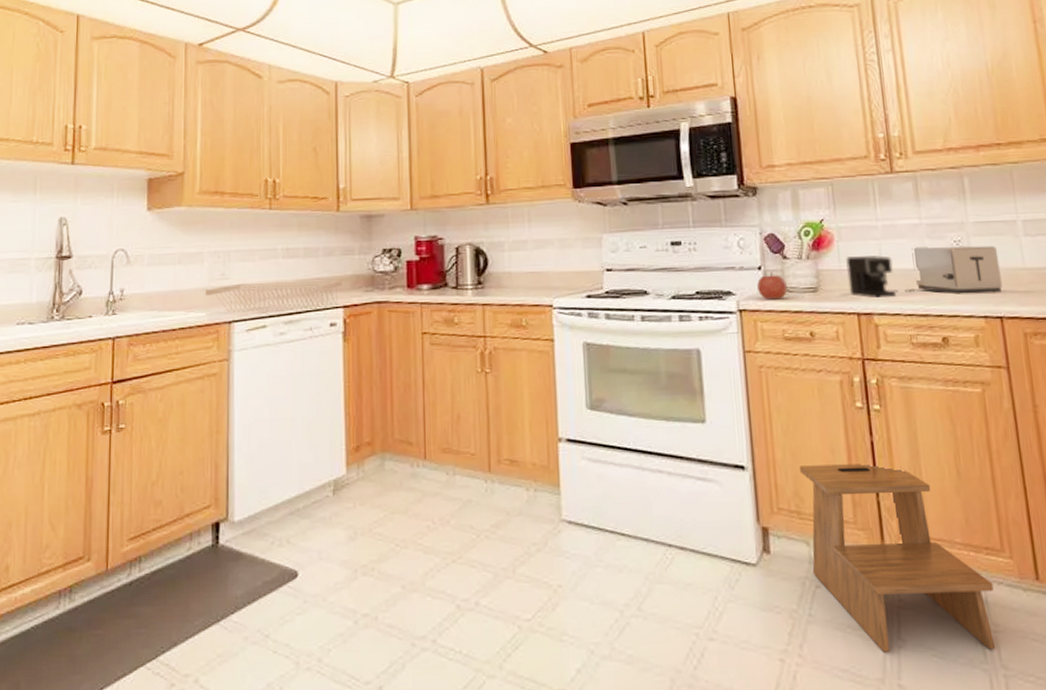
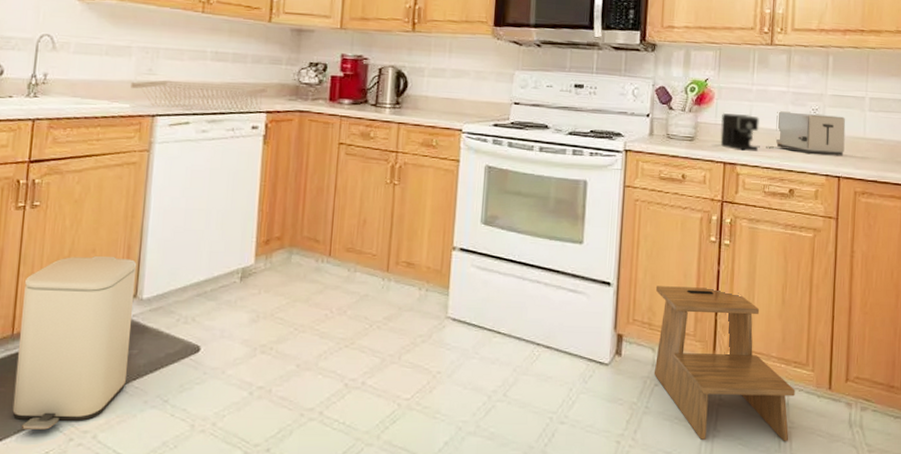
pedal bin: none [111,476,226,676] -> present [12,255,137,430]
fruit: present [757,272,788,300] -> none [644,120,670,144]

